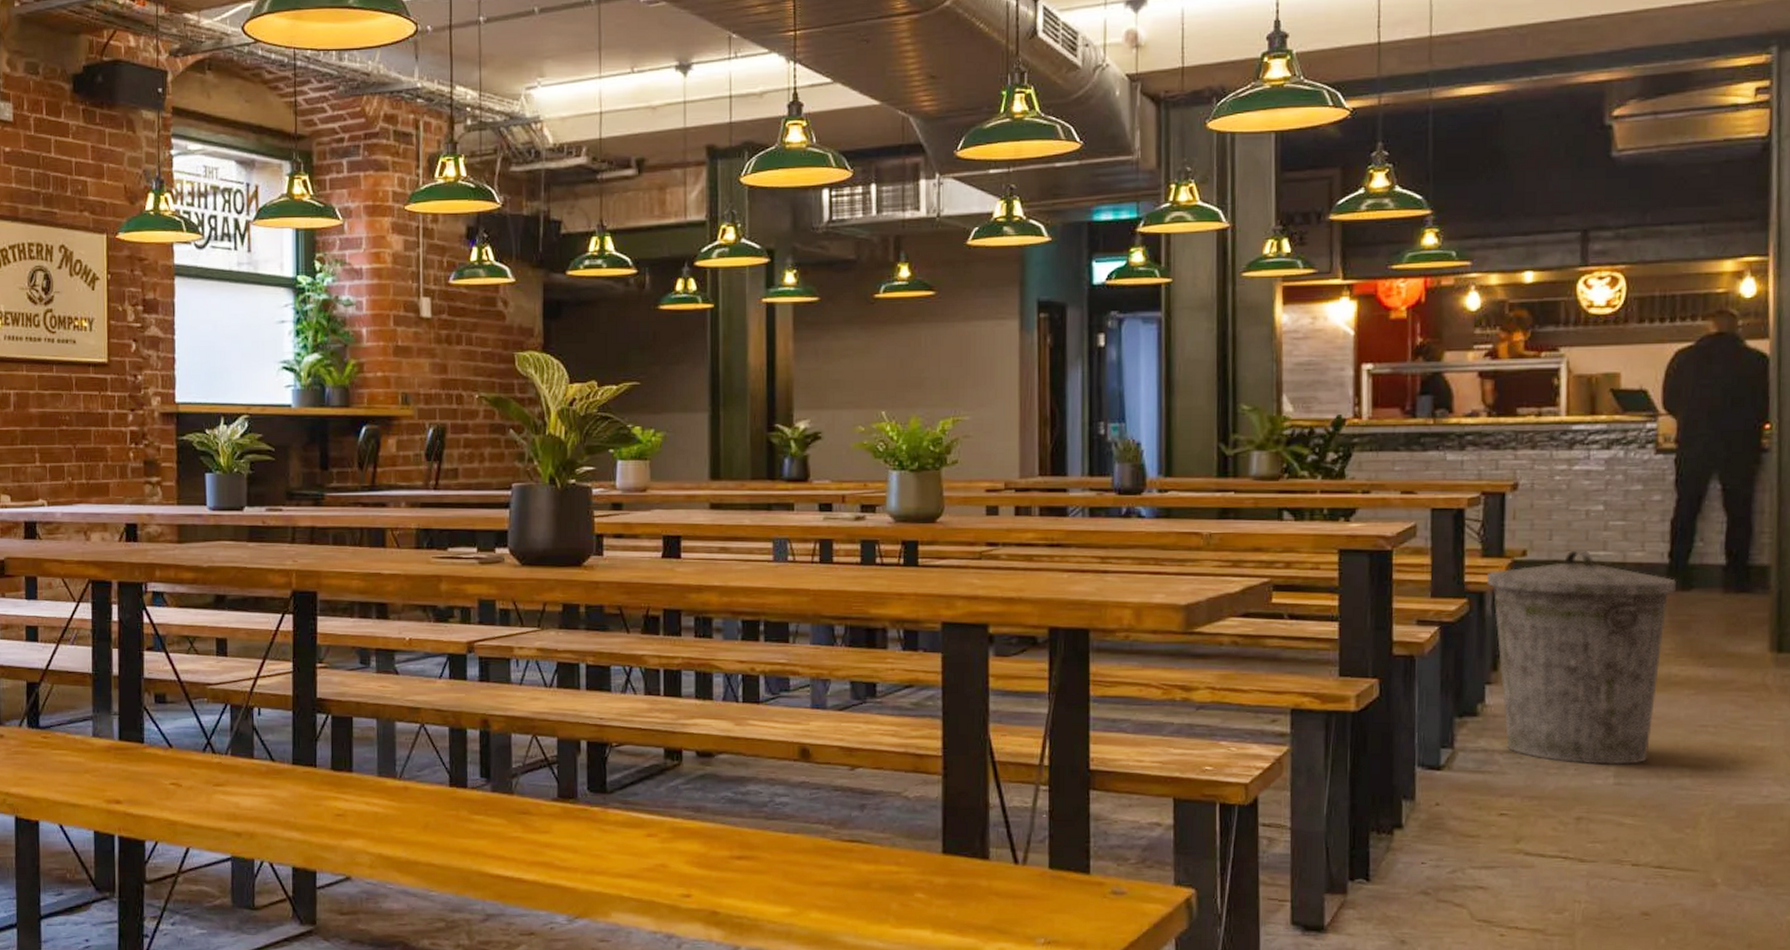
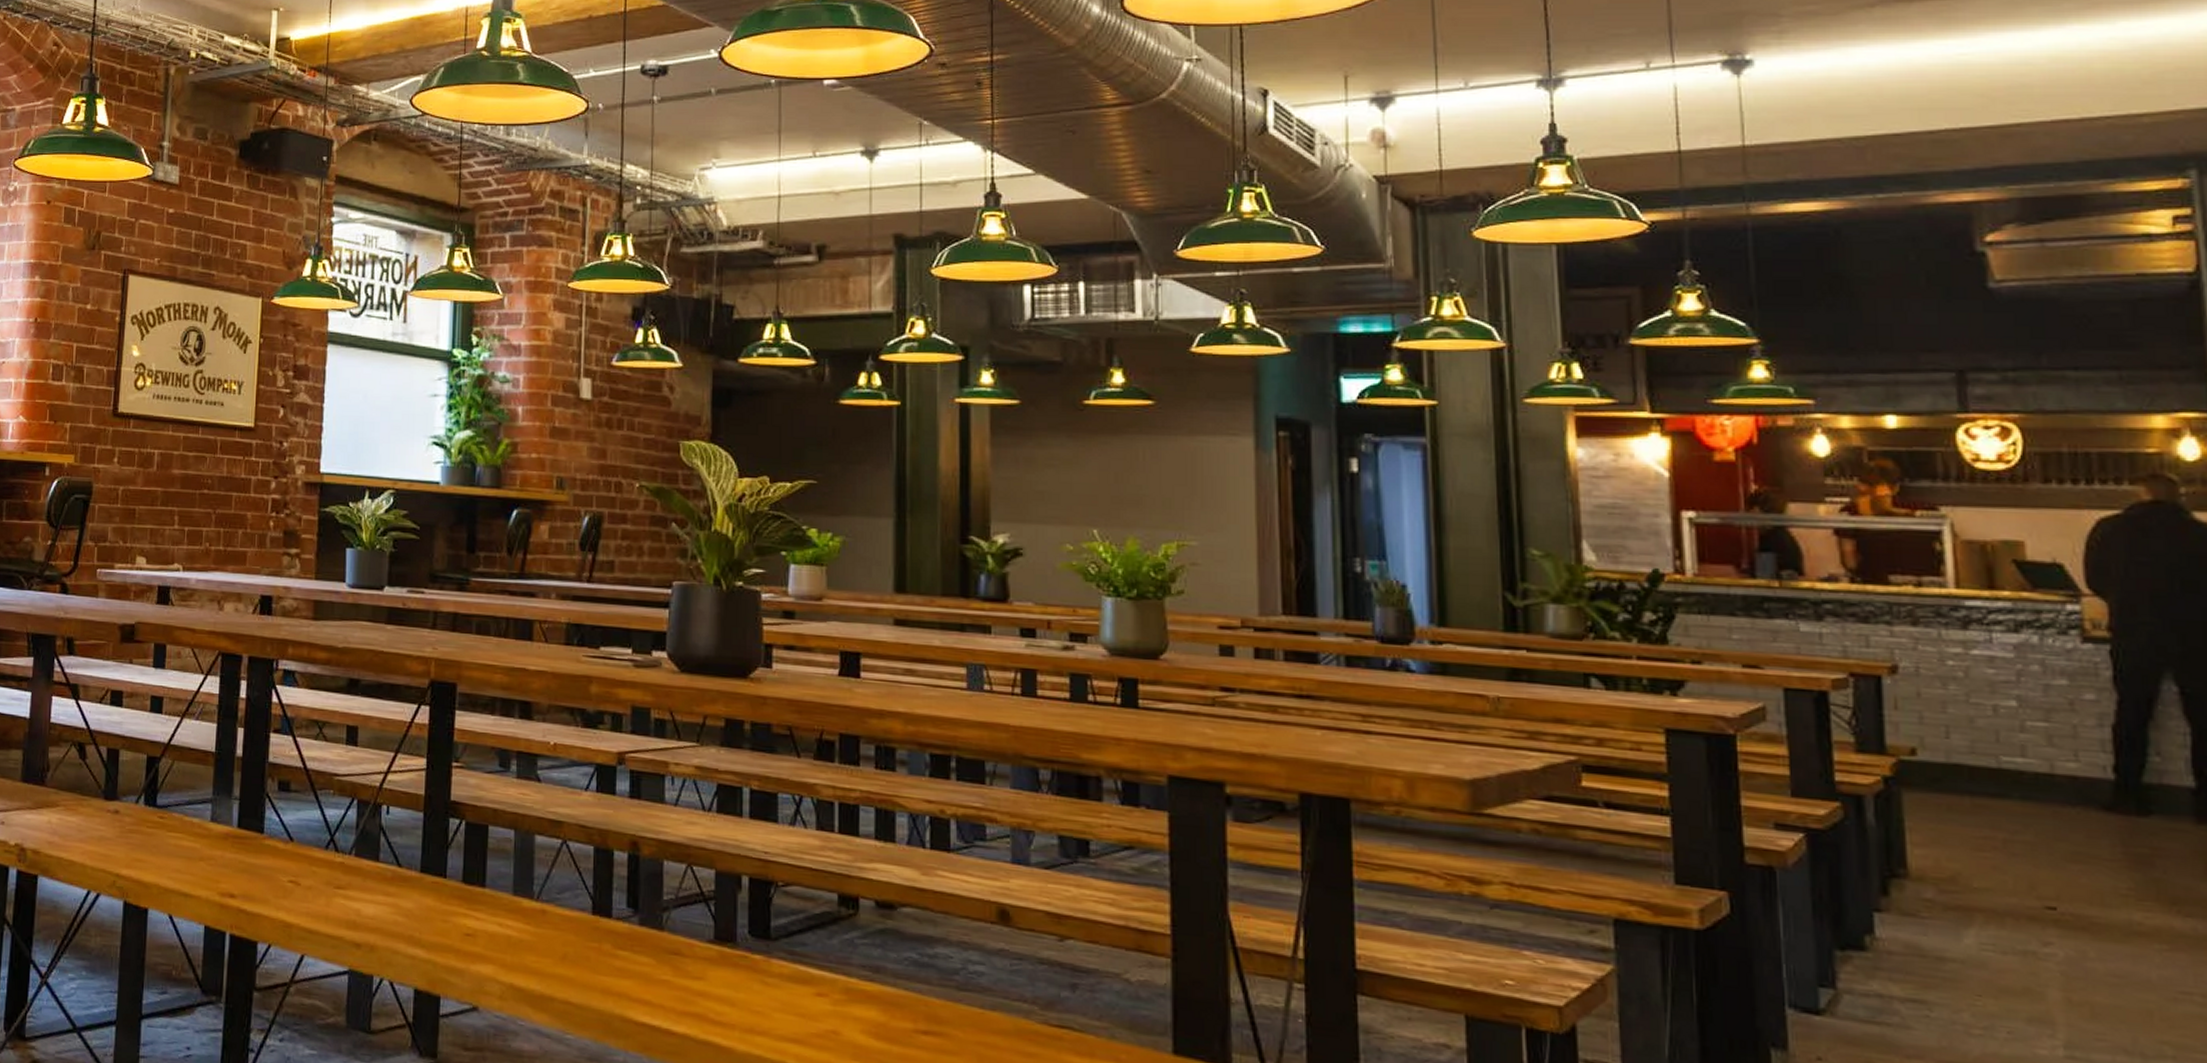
trash can: present [1487,550,1676,765] -> none [1865,754,2128,1034]

